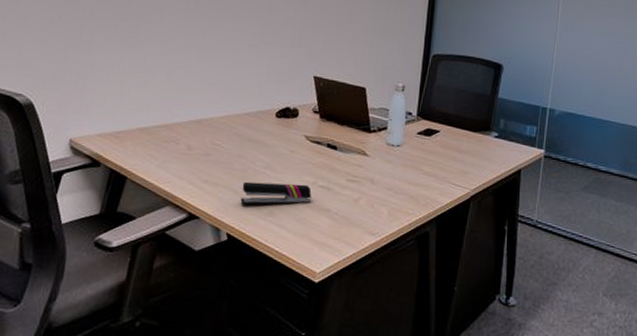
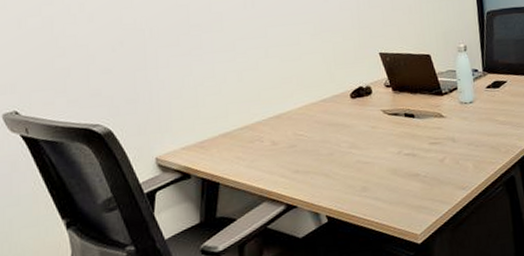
stapler: present [240,181,312,205] -> none [332,155,400,187]

